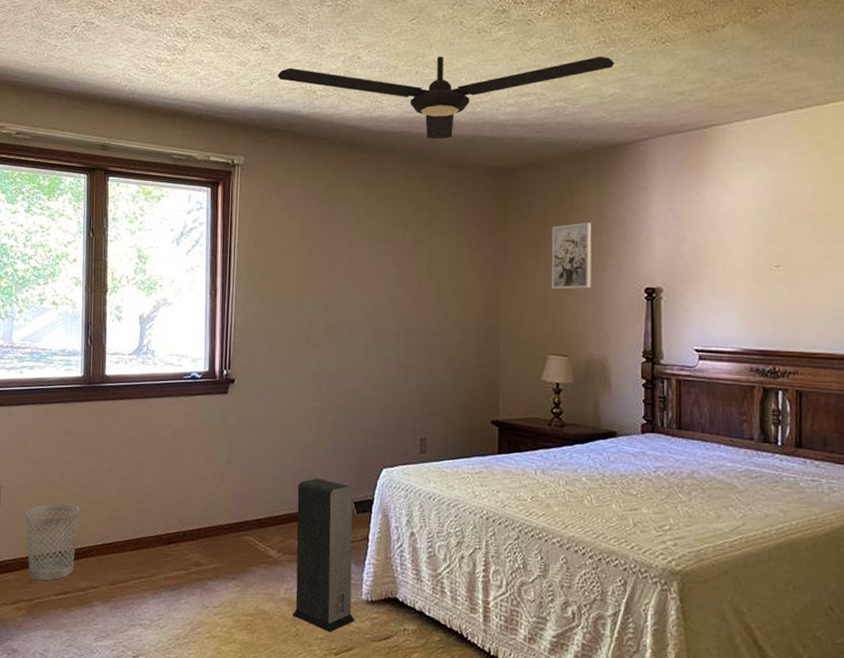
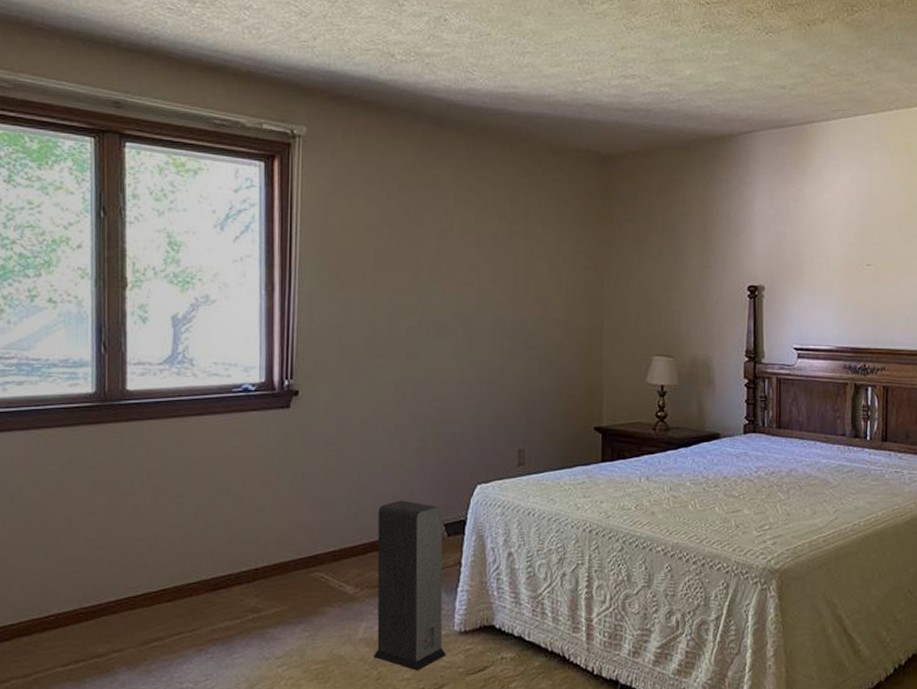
wastebasket: present [25,503,80,581] -> none [15,551,95,651]
ceiling fan: present [277,55,615,139] -> none [347,24,720,119]
wall art: present [551,223,592,290] -> none [655,217,697,287]

